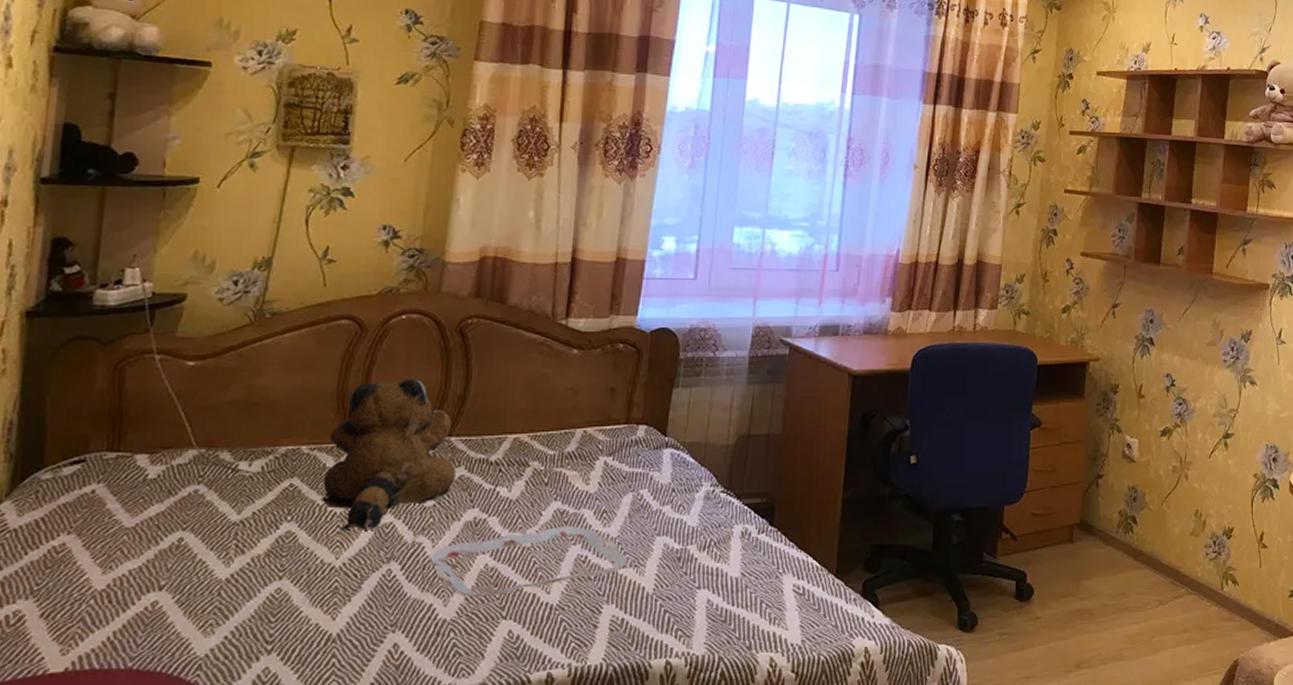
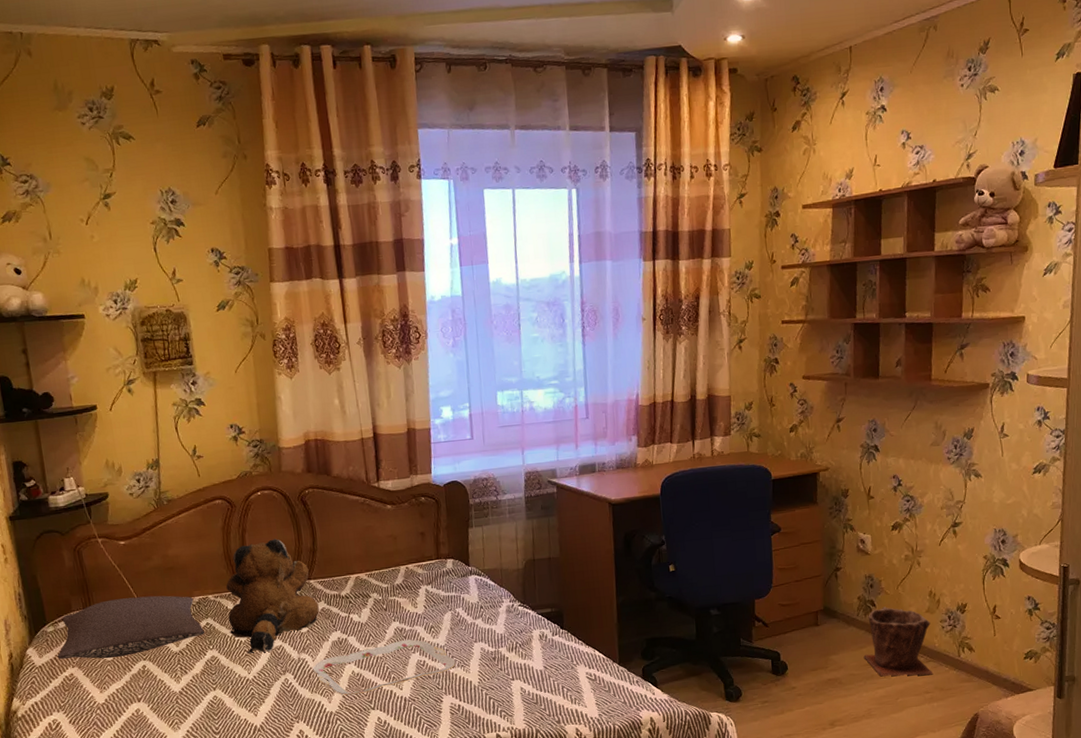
pillow: none [47,440,284,525] -> present [57,595,205,660]
plant pot: none [1119,525,1195,610] -> present [863,606,934,676]

